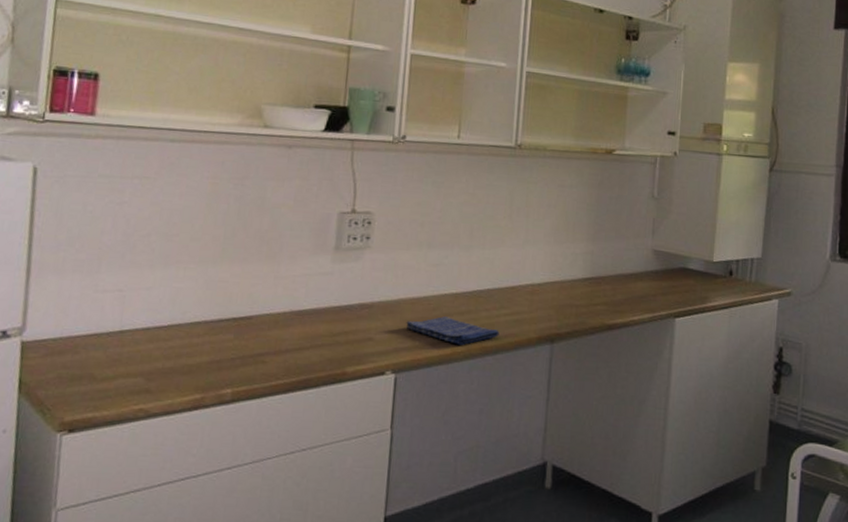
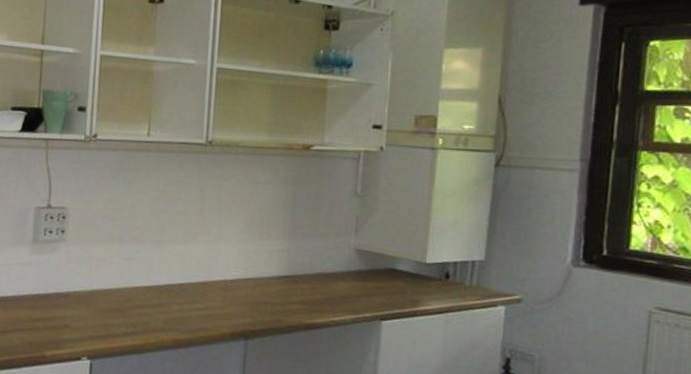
dish towel: present [406,316,500,345] -> none [100,308,192,337]

